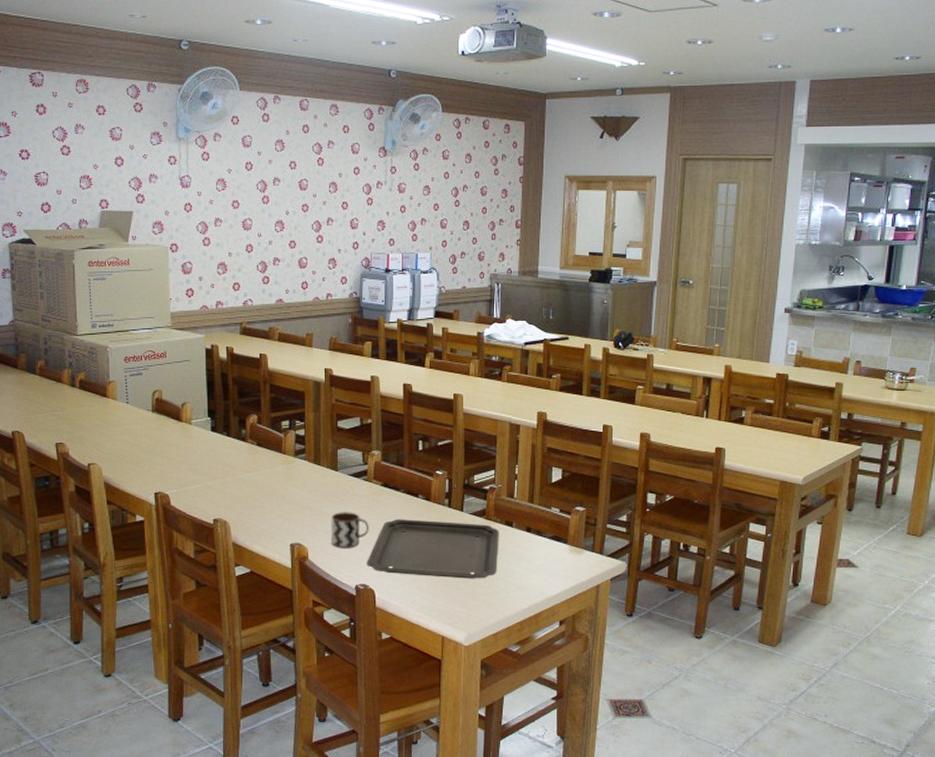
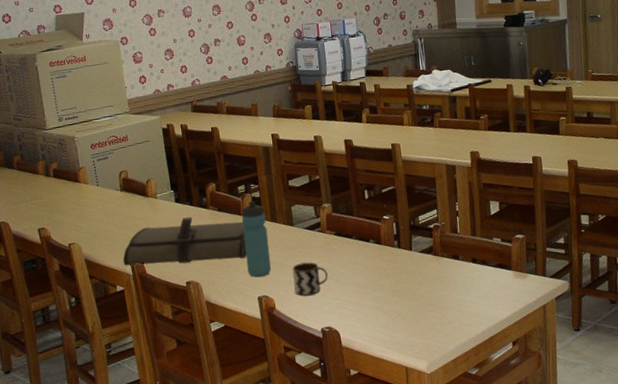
tool roll: none [146,448,285,501] -> present [123,217,247,266]
water bottle: none [281,439,309,522] -> present [241,201,271,277]
tray: present [367,519,499,579] -> none [329,260,449,315]

